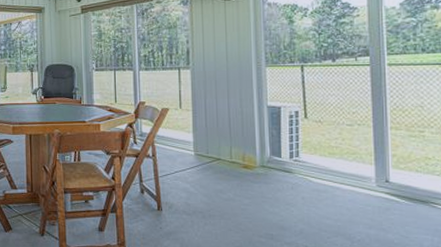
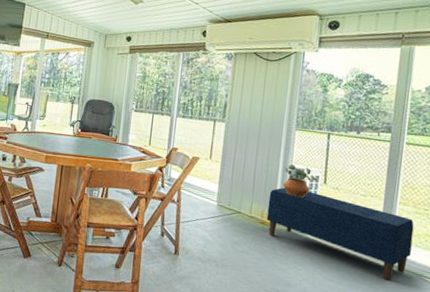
bench: none [248,128,412,213] -> present [266,188,414,282]
potted plant: none [260,103,298,135] -> present [283,164,318,198]

